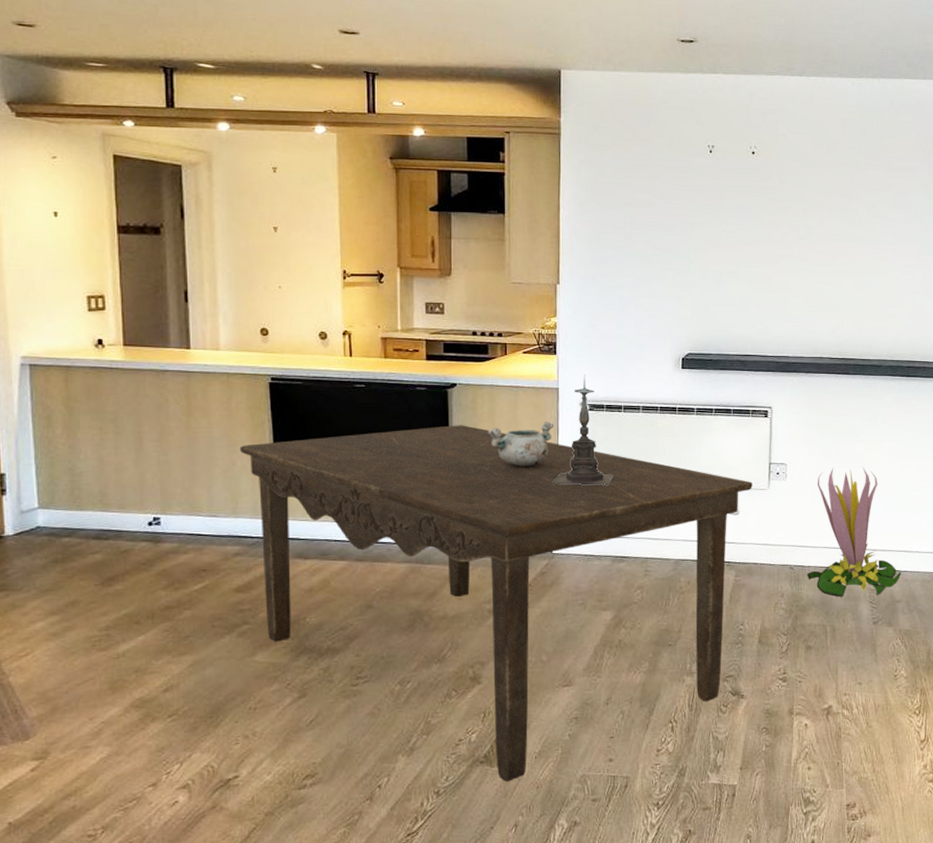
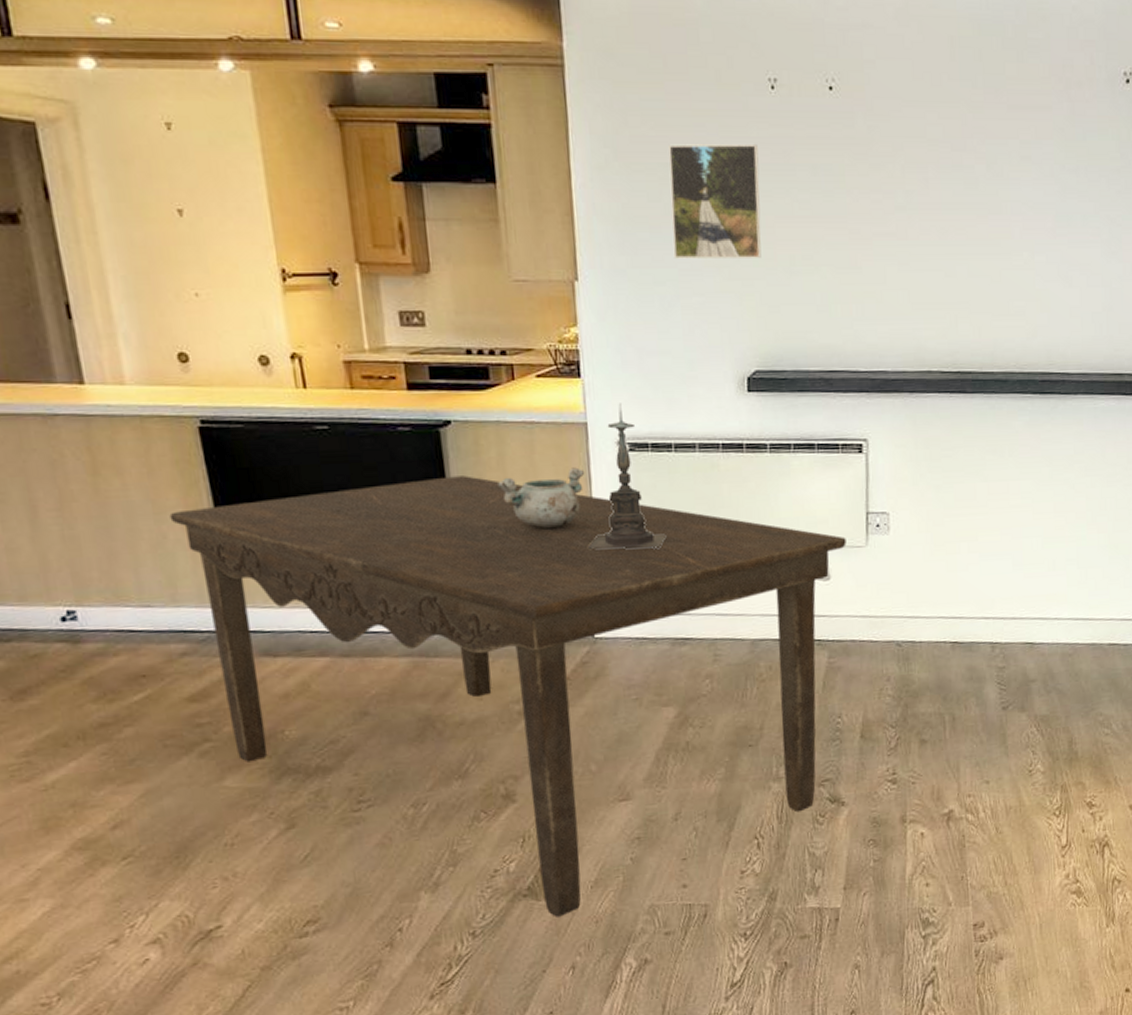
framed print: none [631,189,698,271] -> present [669,144,762,259]
decorative plant: present [806,467,902,597] -> none [918,513,1037,678]

